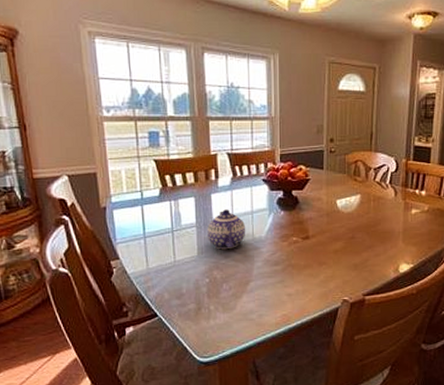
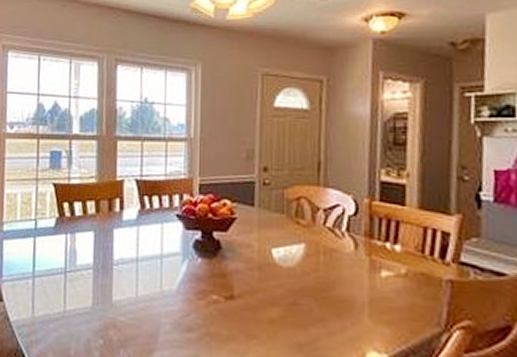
teapot: present [207,209,246,250] -> none [105,249,153,303]

